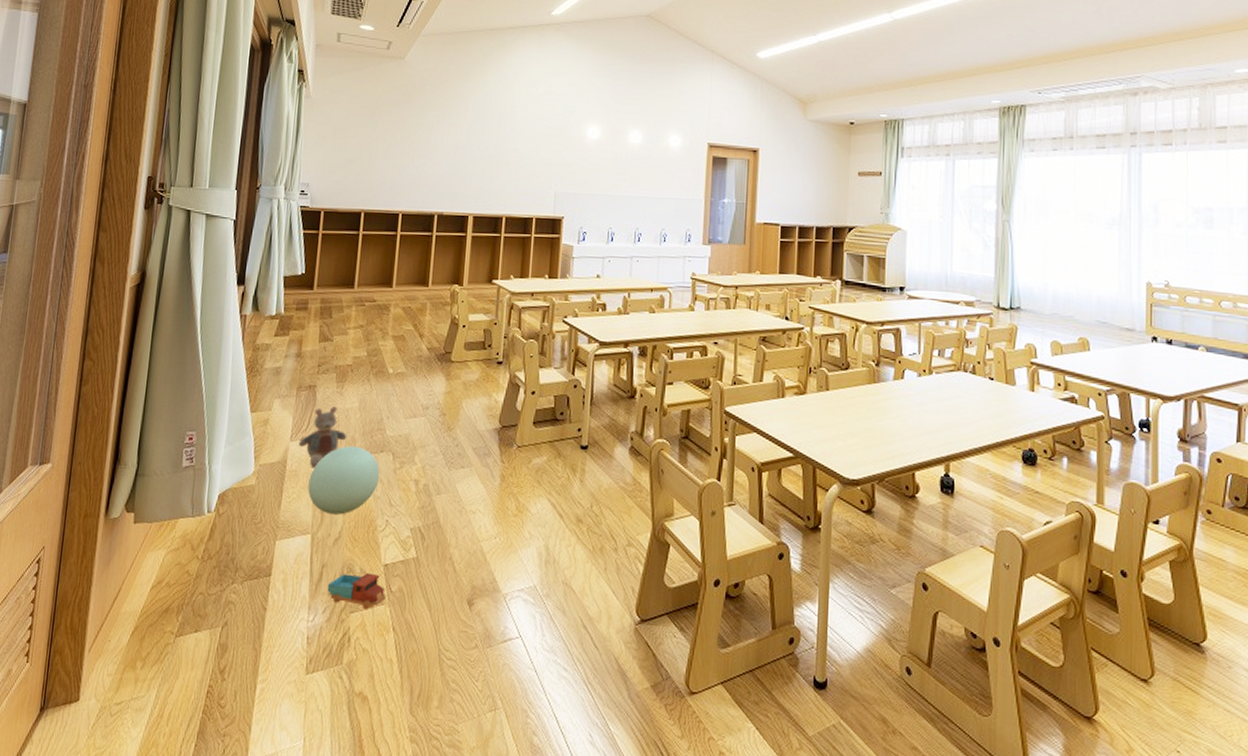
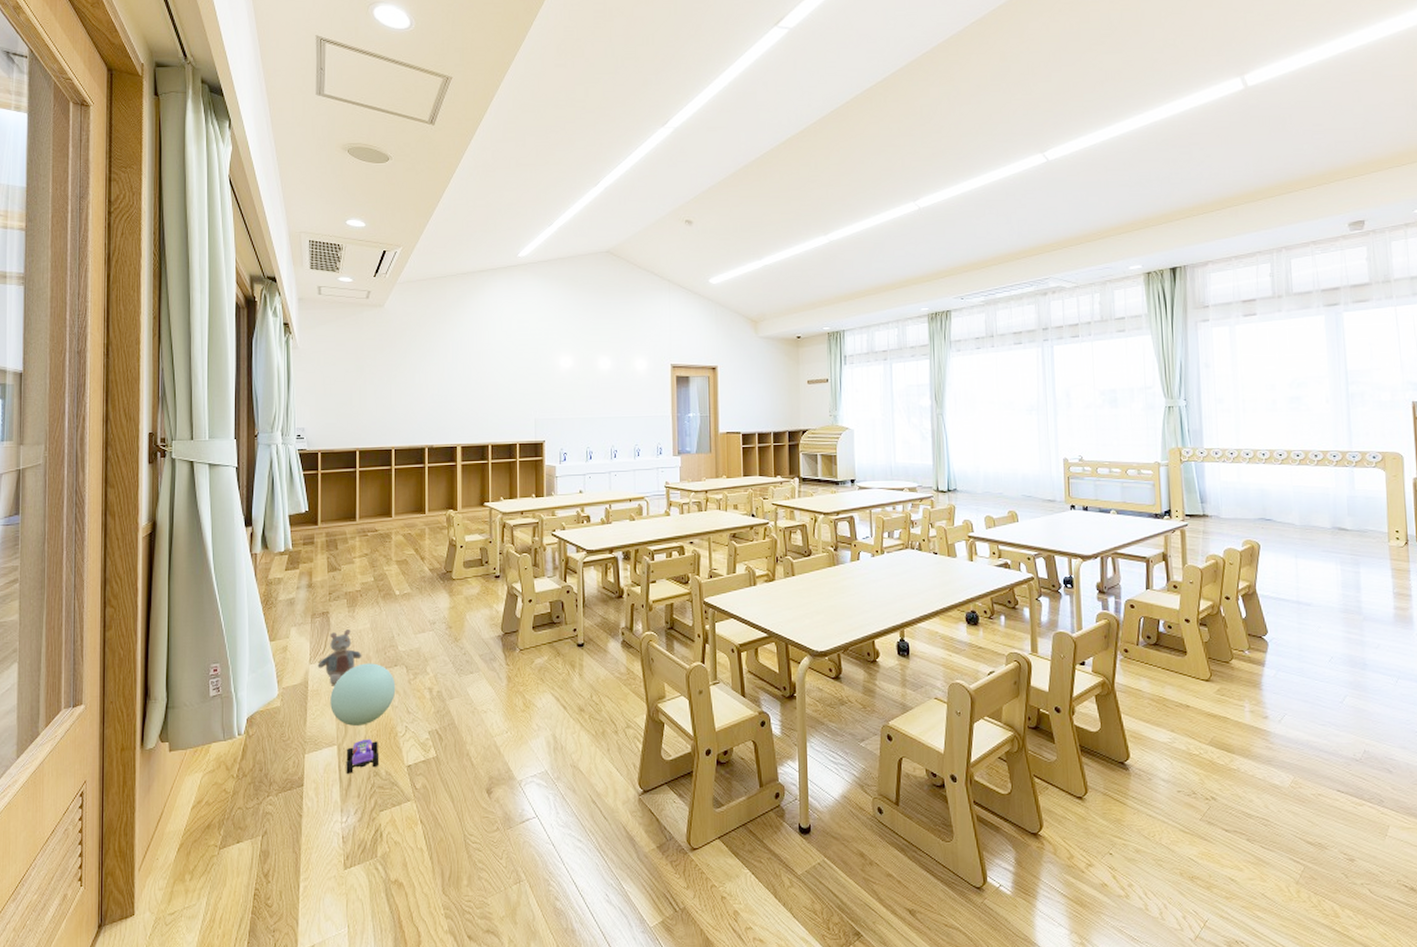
toy car: none [318,530,356,567] -> present [346,739,380,774]
toy truck: present [327,572,387,610] -> none [356,774,412,808]

